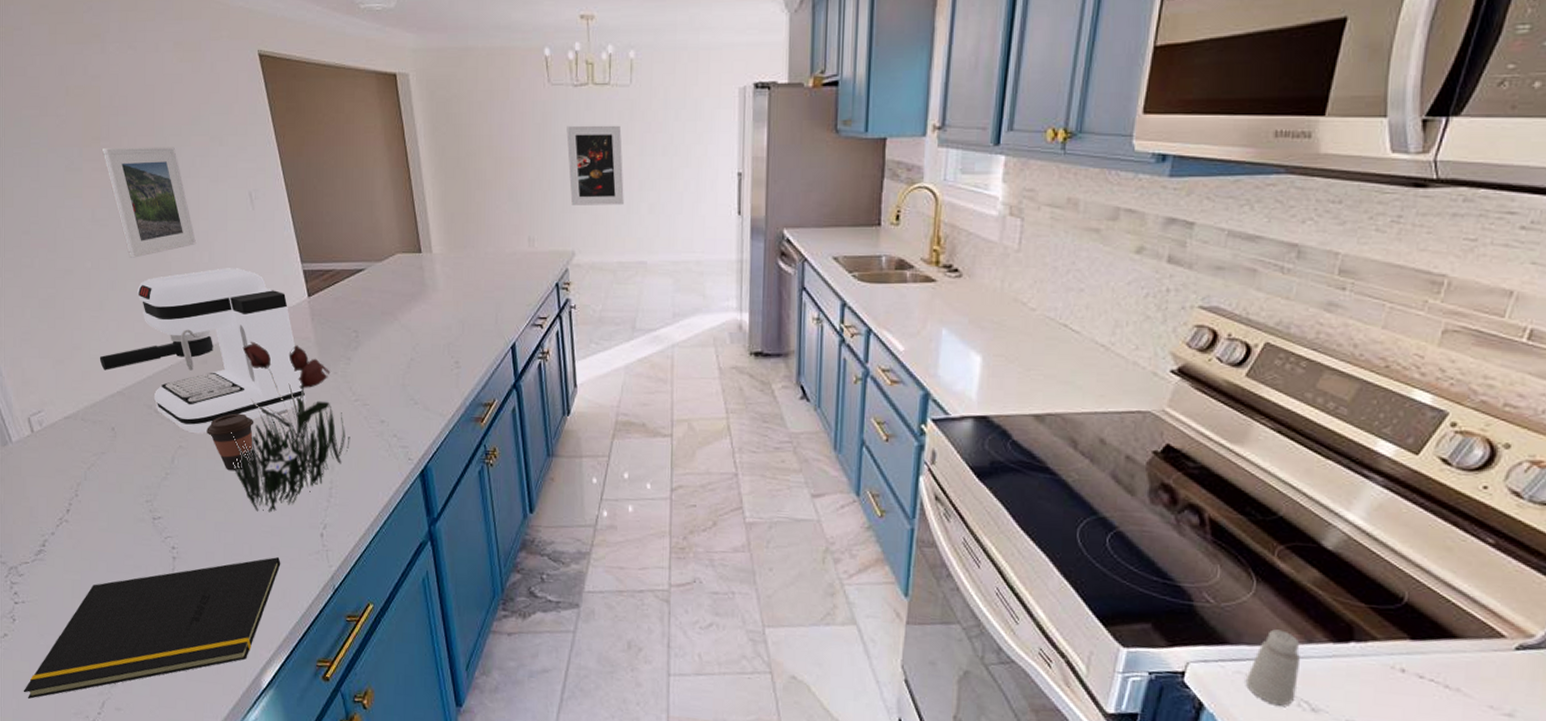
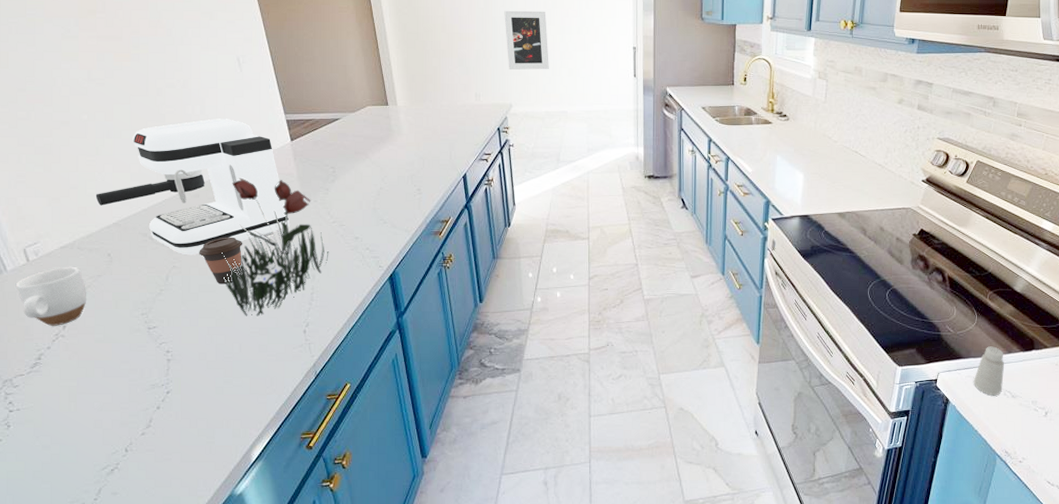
mug: none [20,440,91,509] -> present [15,266,87,326]
notepad: present [23,556,281,699] -> none [18,351,268,494]
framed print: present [101,147,197,258] -> none [97,19,189,111]

